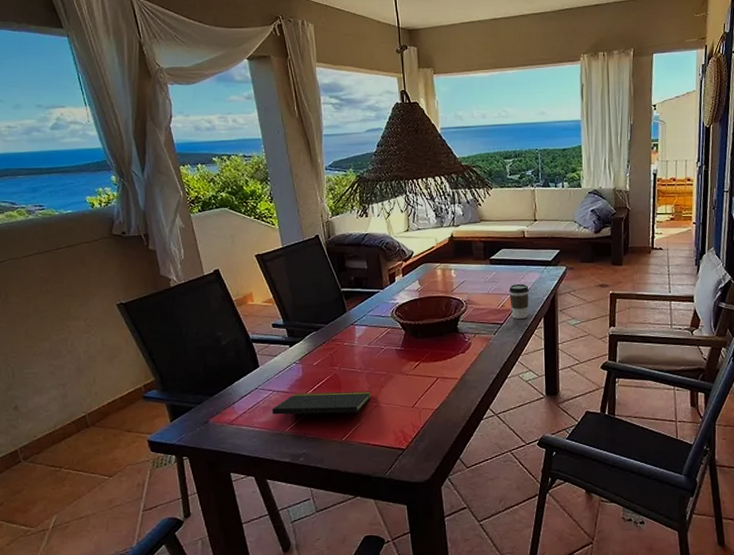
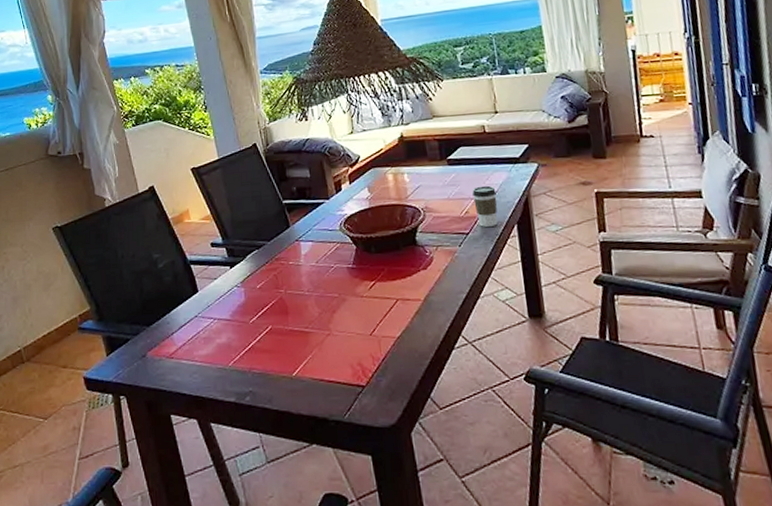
notepad: present [272,391,372,424] -> none [214,317,323,356]

